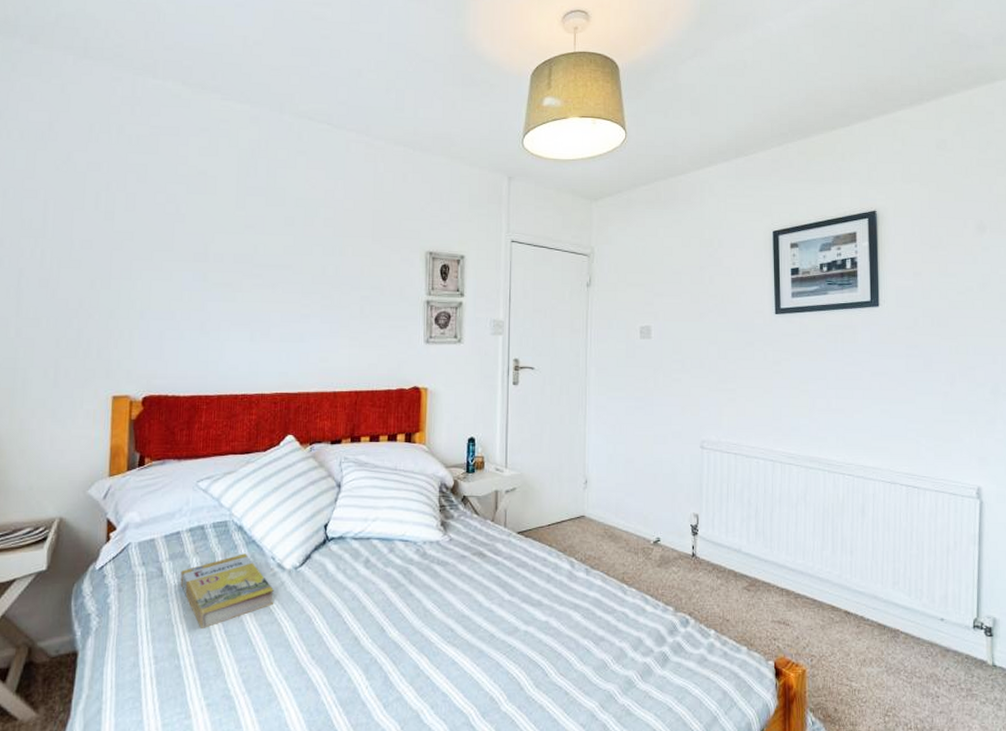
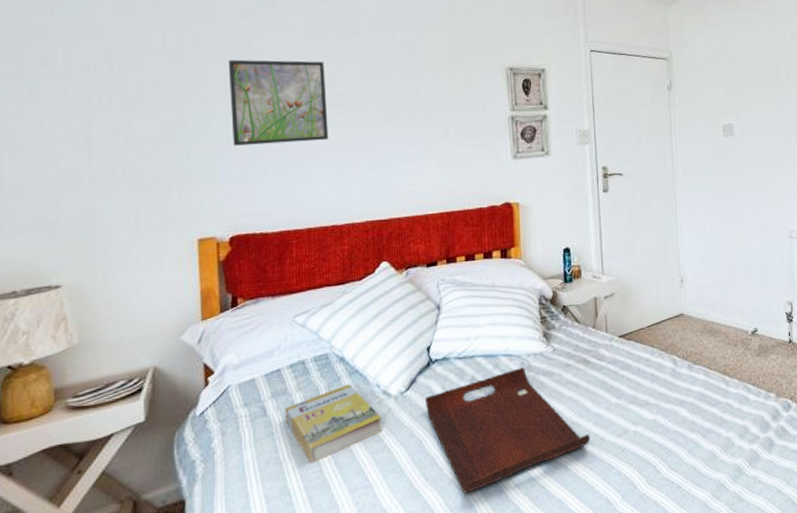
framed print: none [154,223,248,310] -> present [228,59,329,146]
serving tray: none [318,554,480,676] -> present [425,367,590,494]

